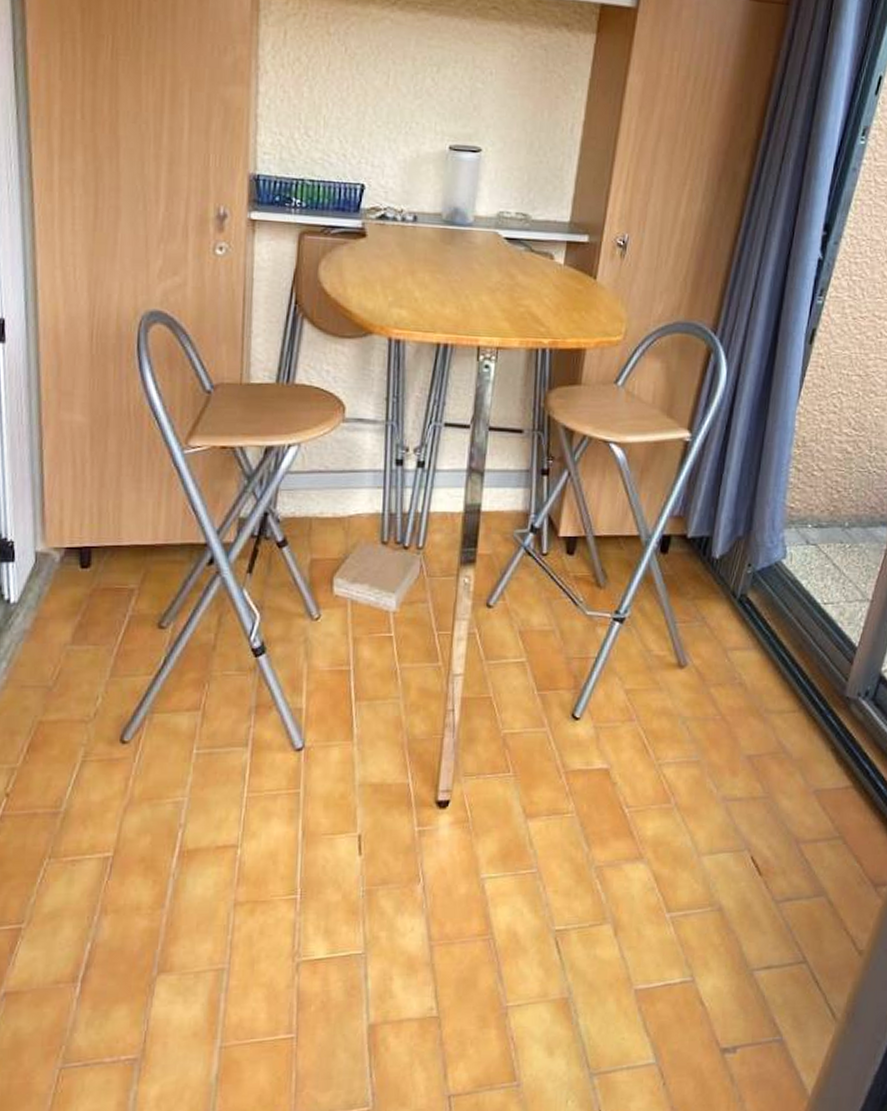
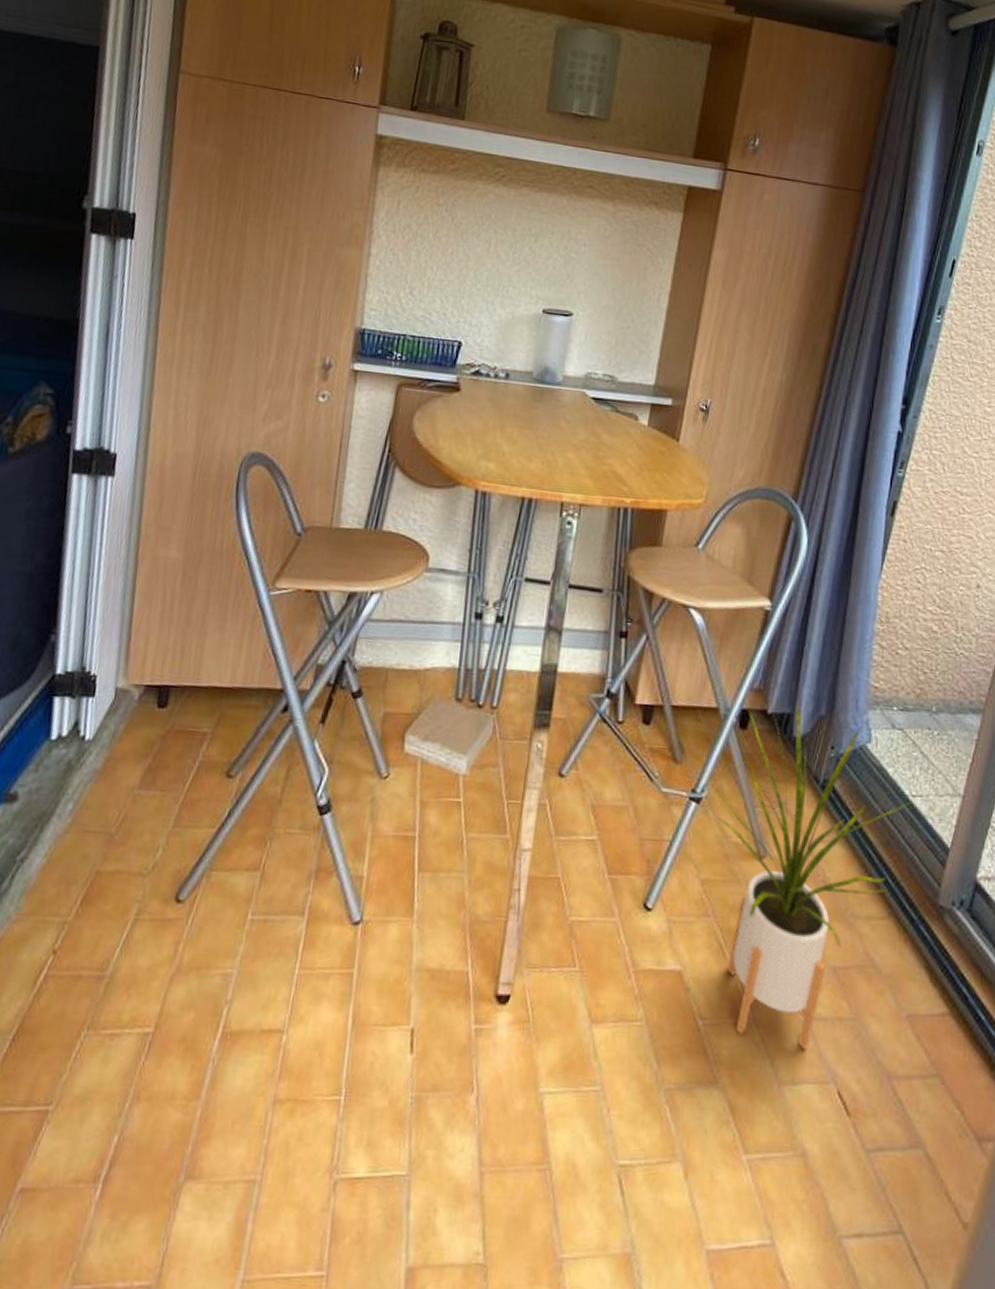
house plant: none [636,526,823,826] -> present [714,703,911,1051]

